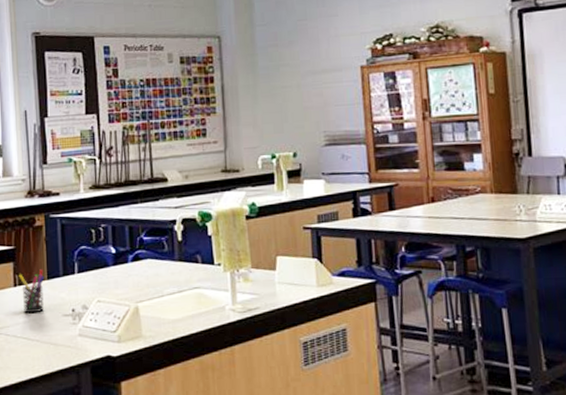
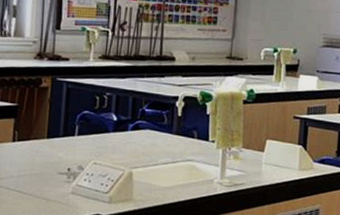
pen holder: present [18,269,45,313] -> none [18,128,45,168]

